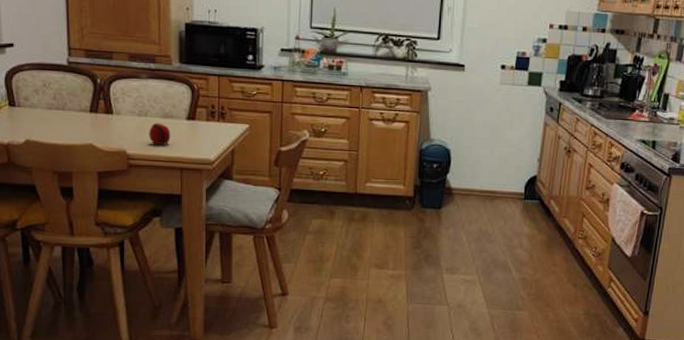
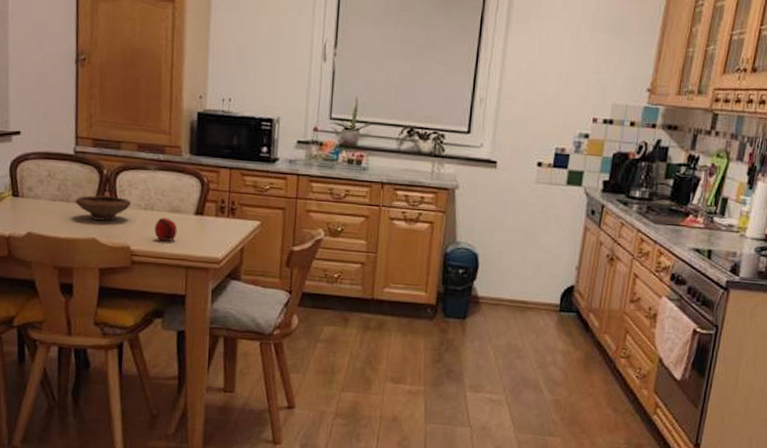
bowl: none [71,103,126,127] -> present [75,195,132,221]

